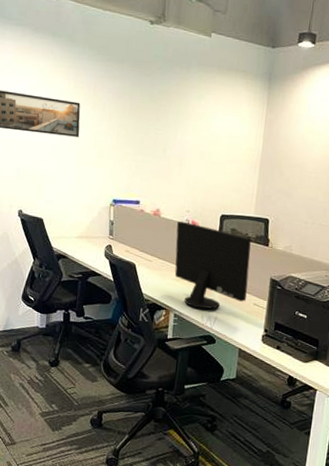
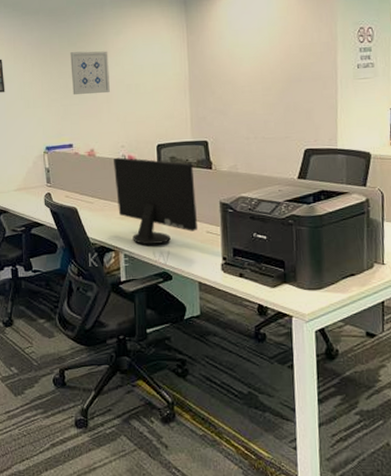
wall art: none [147,109,188,157] -> present [70,51,110,95]

